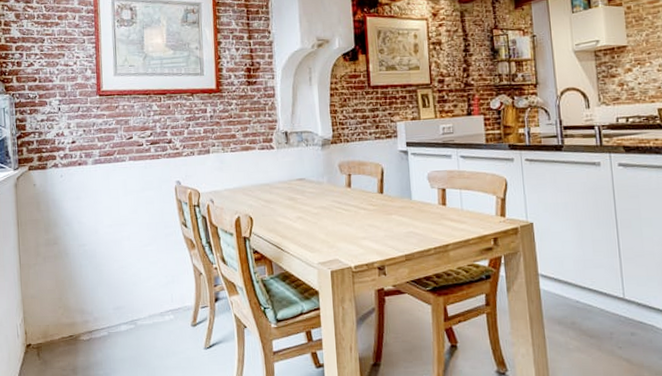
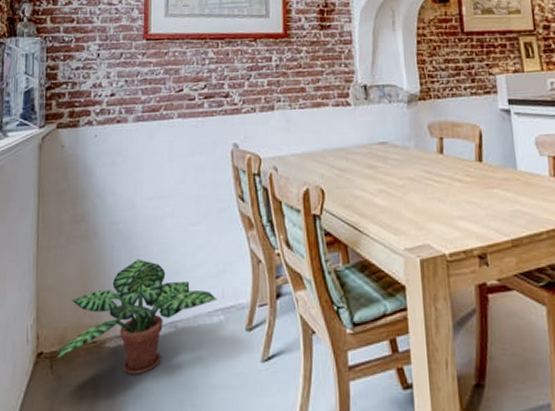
potted plant: none [42,273,168,359] -> present [56,258,218,374]

